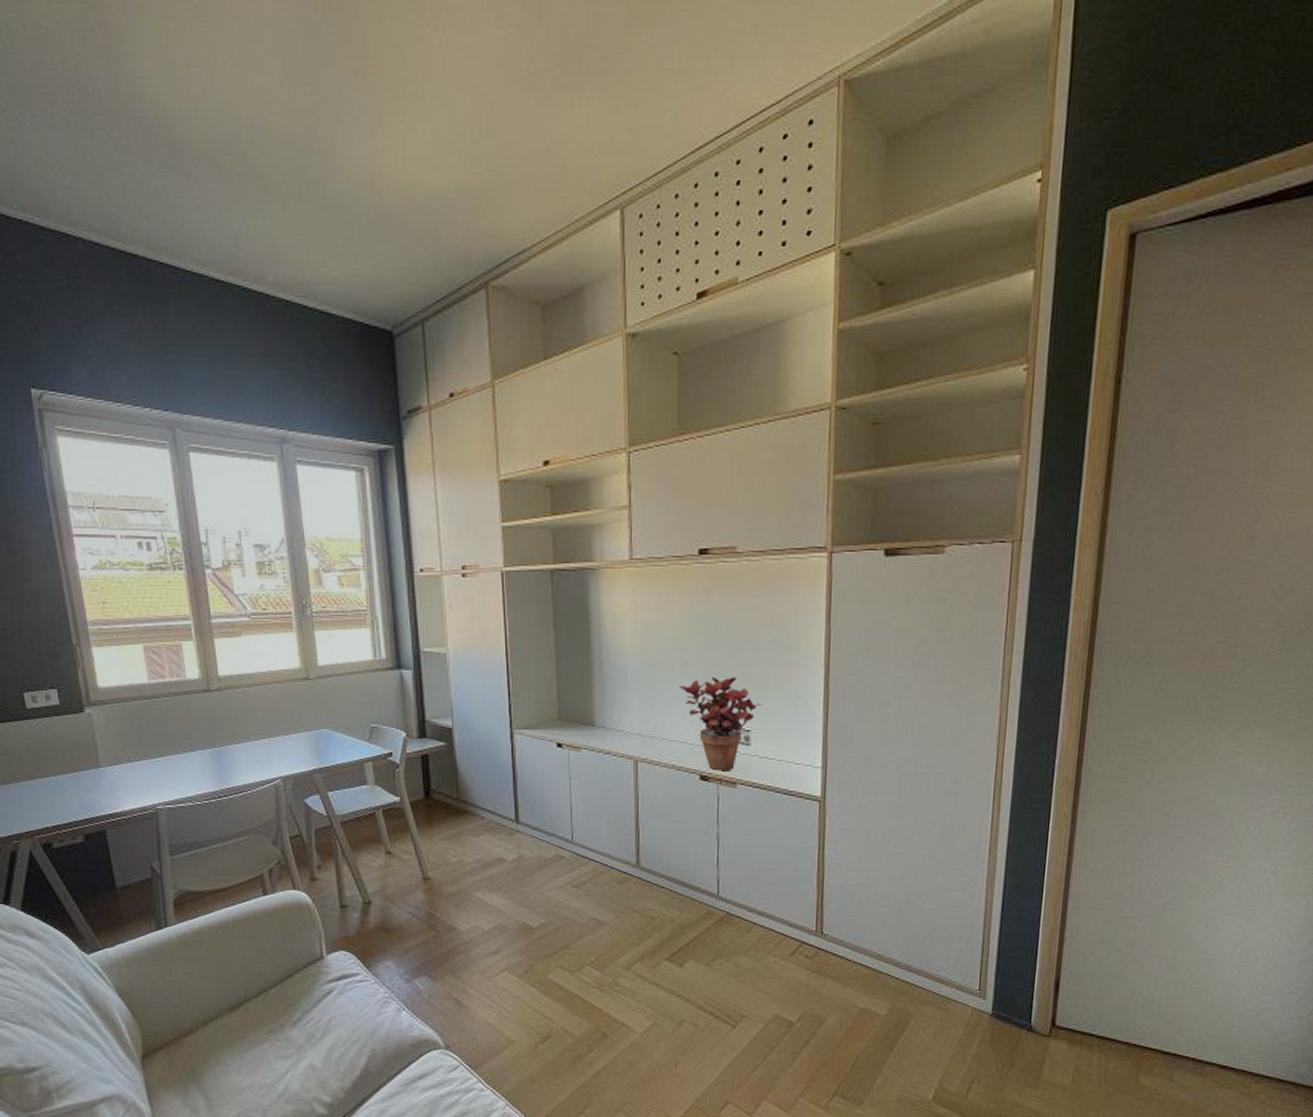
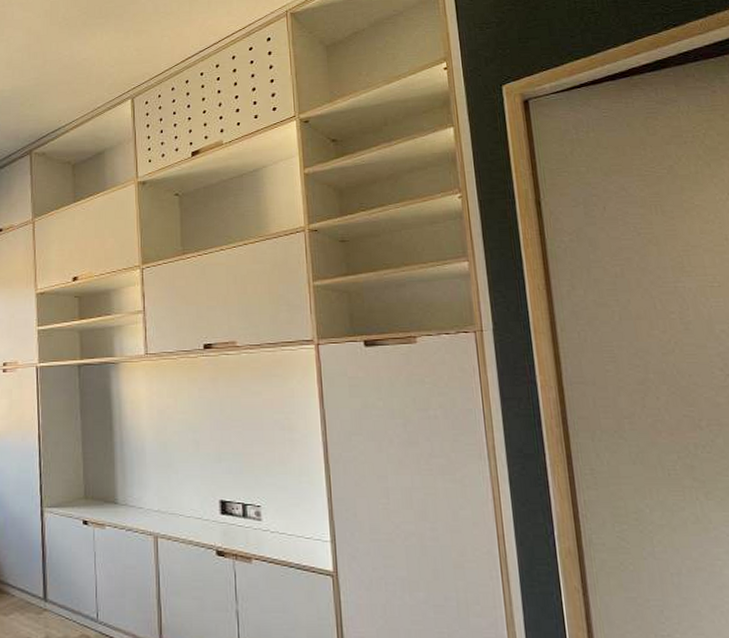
potted plant: present [680,676,763,772] -> none [193,455,270,547]

